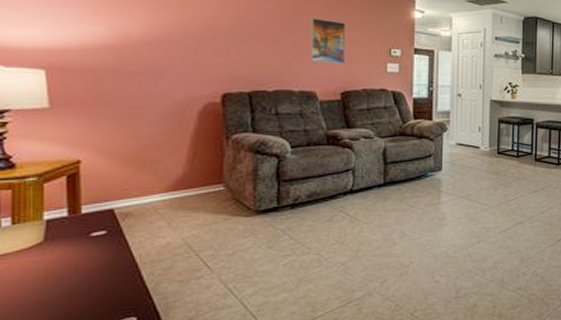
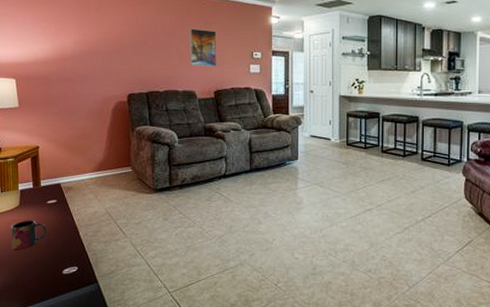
mug: none [27,259,88,303] -> present [11,220,46,250]

